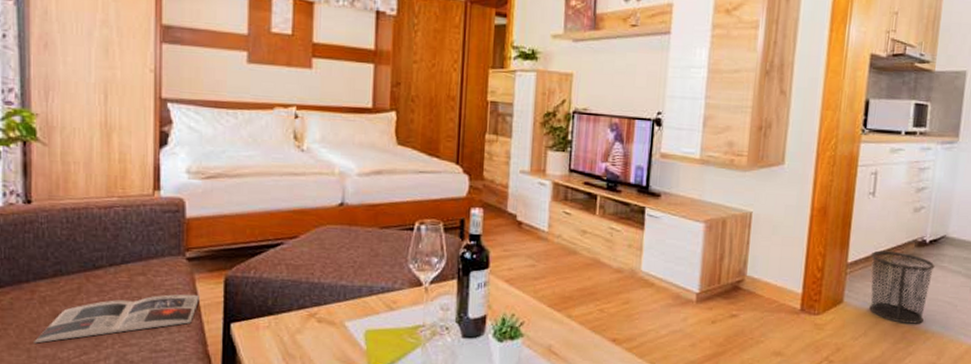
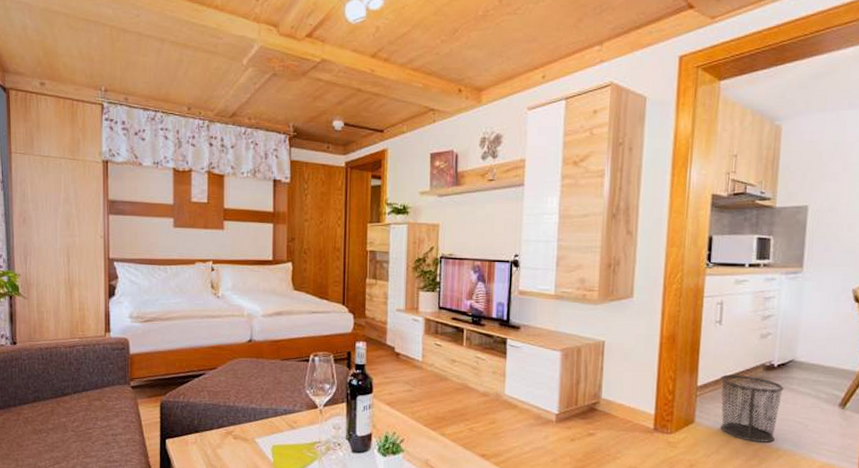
magazine: present [34,294,201,344] -> none [20,415,143,455]

